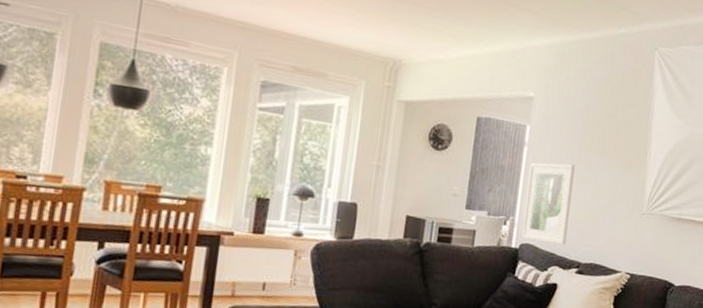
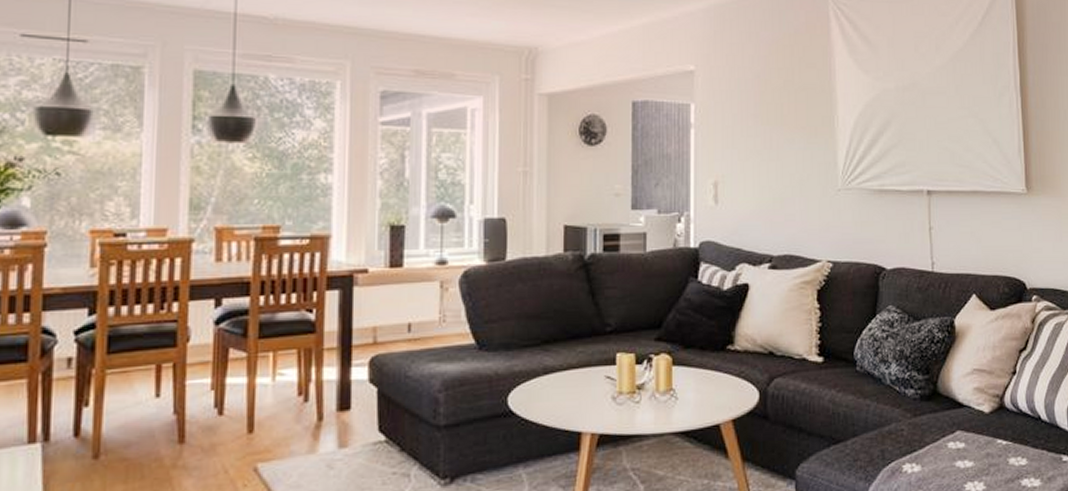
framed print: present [521,162,575,246] -> none [699,142,753,238]

